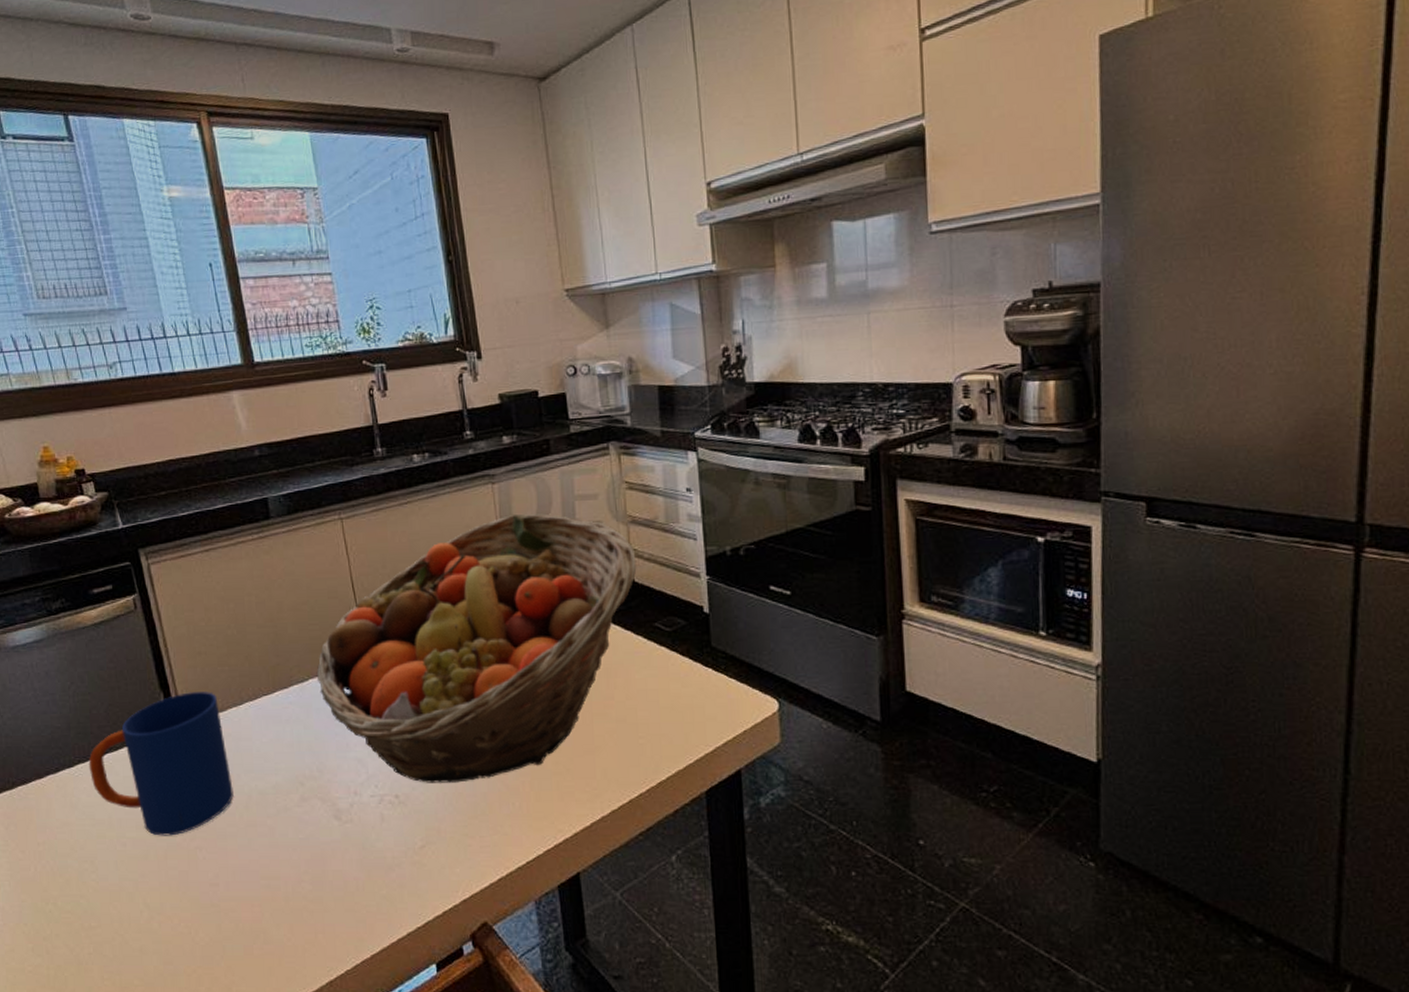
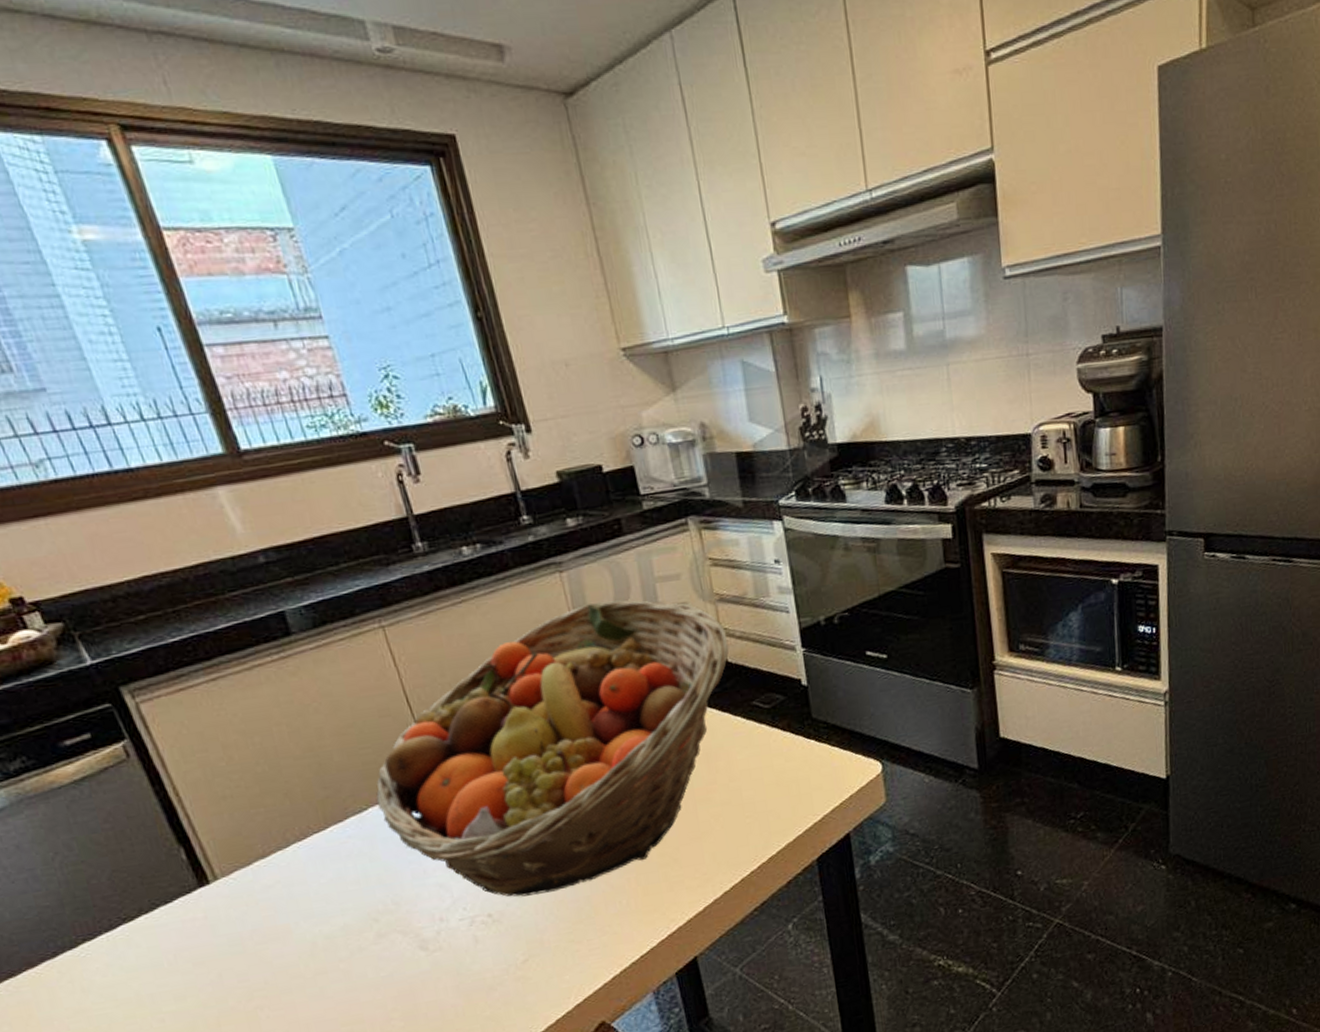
mug: present [88,692,234,836] -> none [96,838,294,1004]

